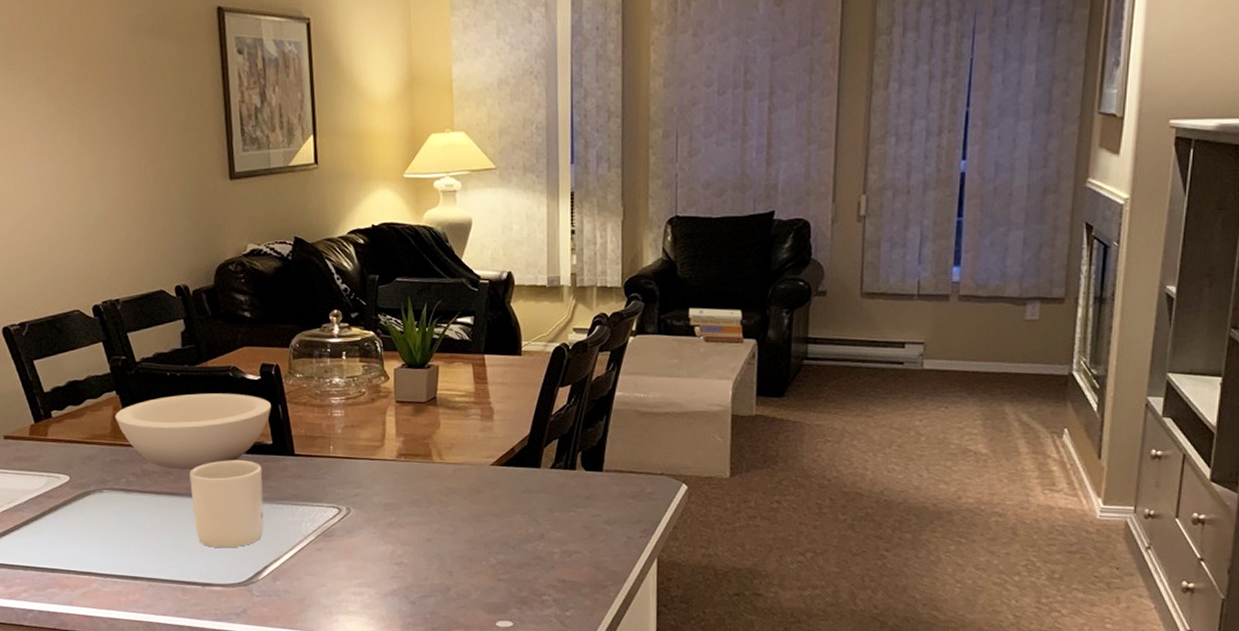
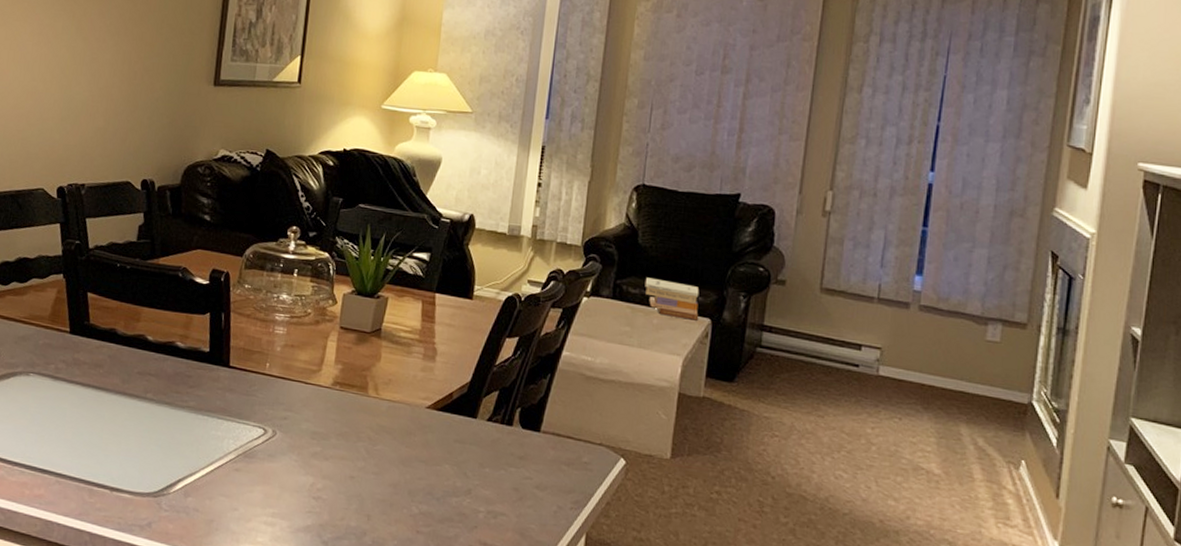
bowl: present [115,393,271,469] -> none [57,287,215,365]
mug: present [189,459,264,548] -> none [115,361,194,455]

